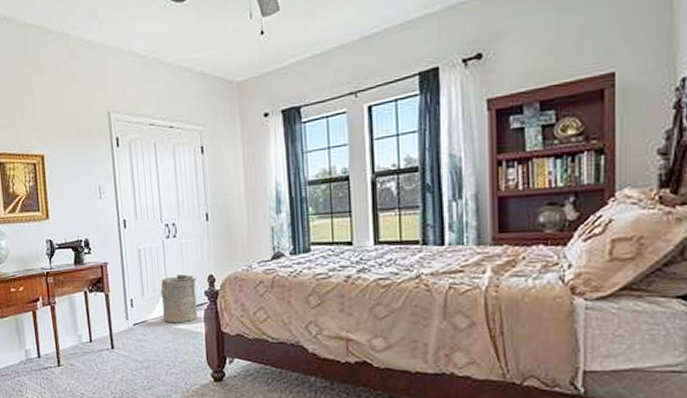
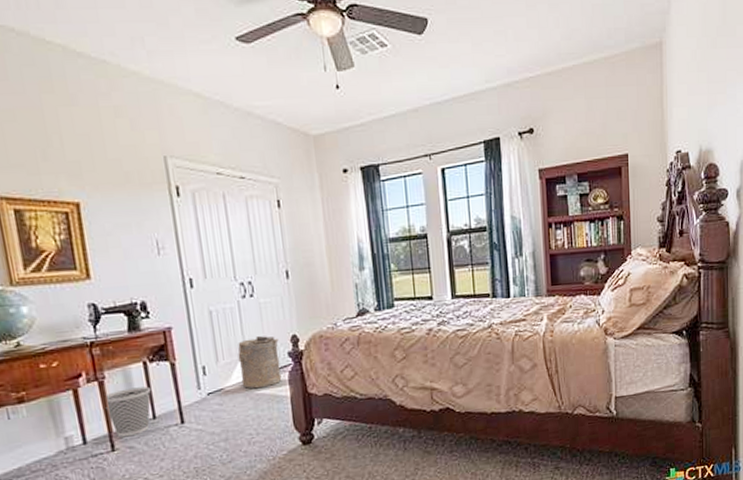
wastebasket: none [55,313,90,356] -> present [106,386,152,438]

